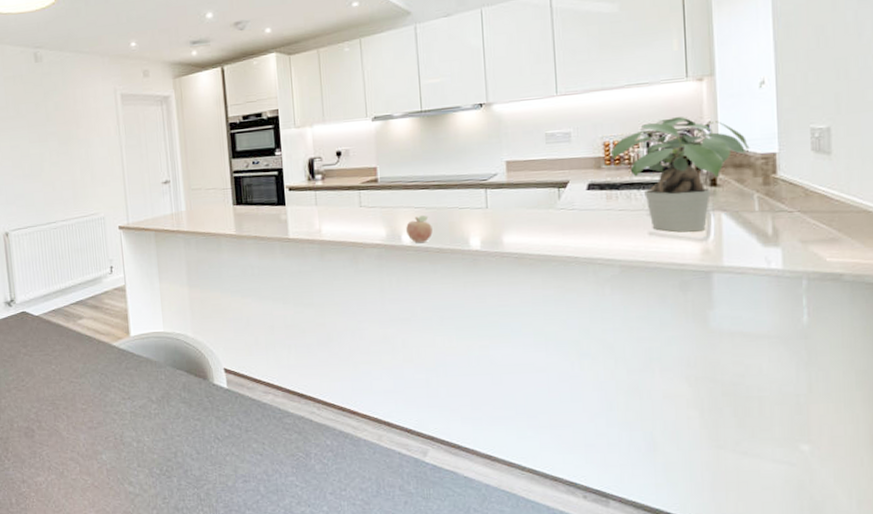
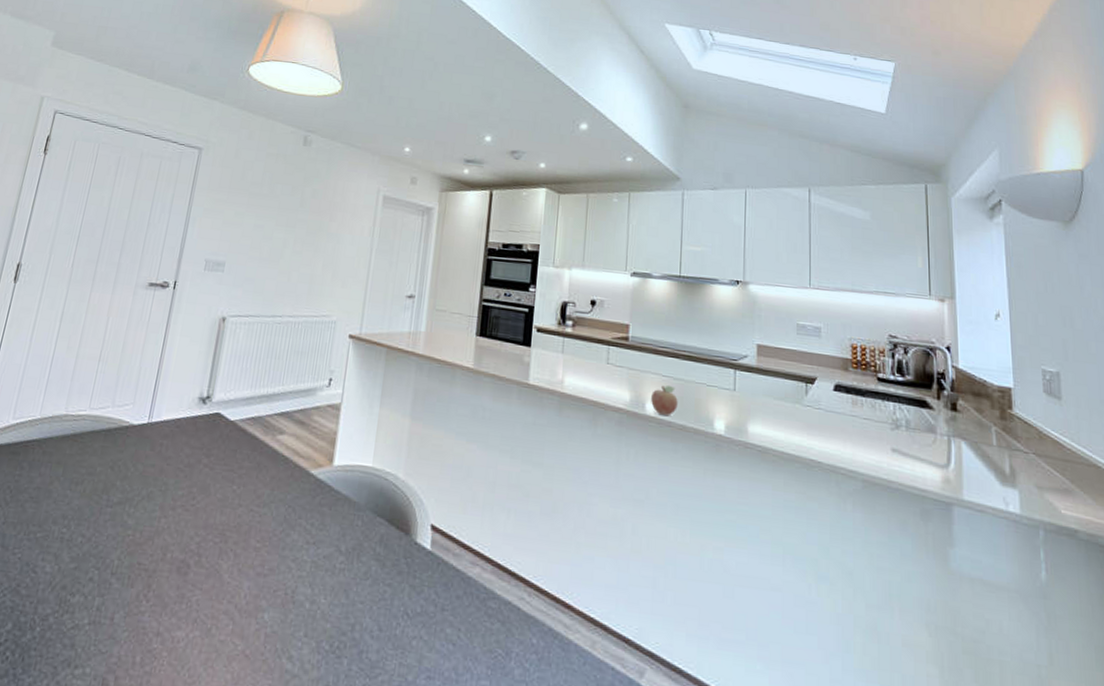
potted plant: present [610,117,750,233] -> none [857,332,987,457]

